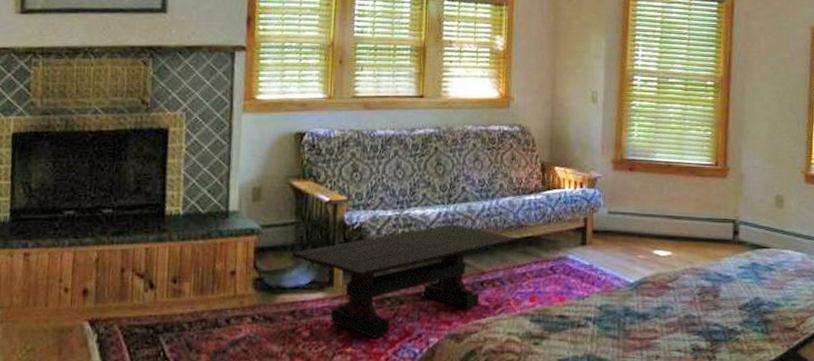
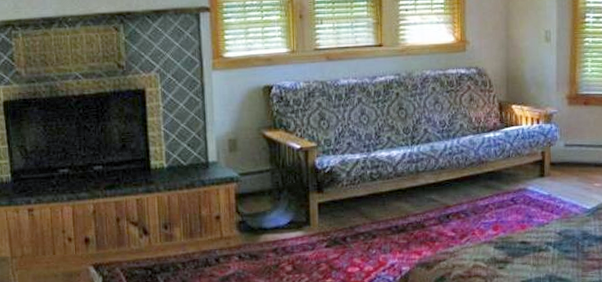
coffee table: present [292,223,518,338] -> none [270,163,480,269]

